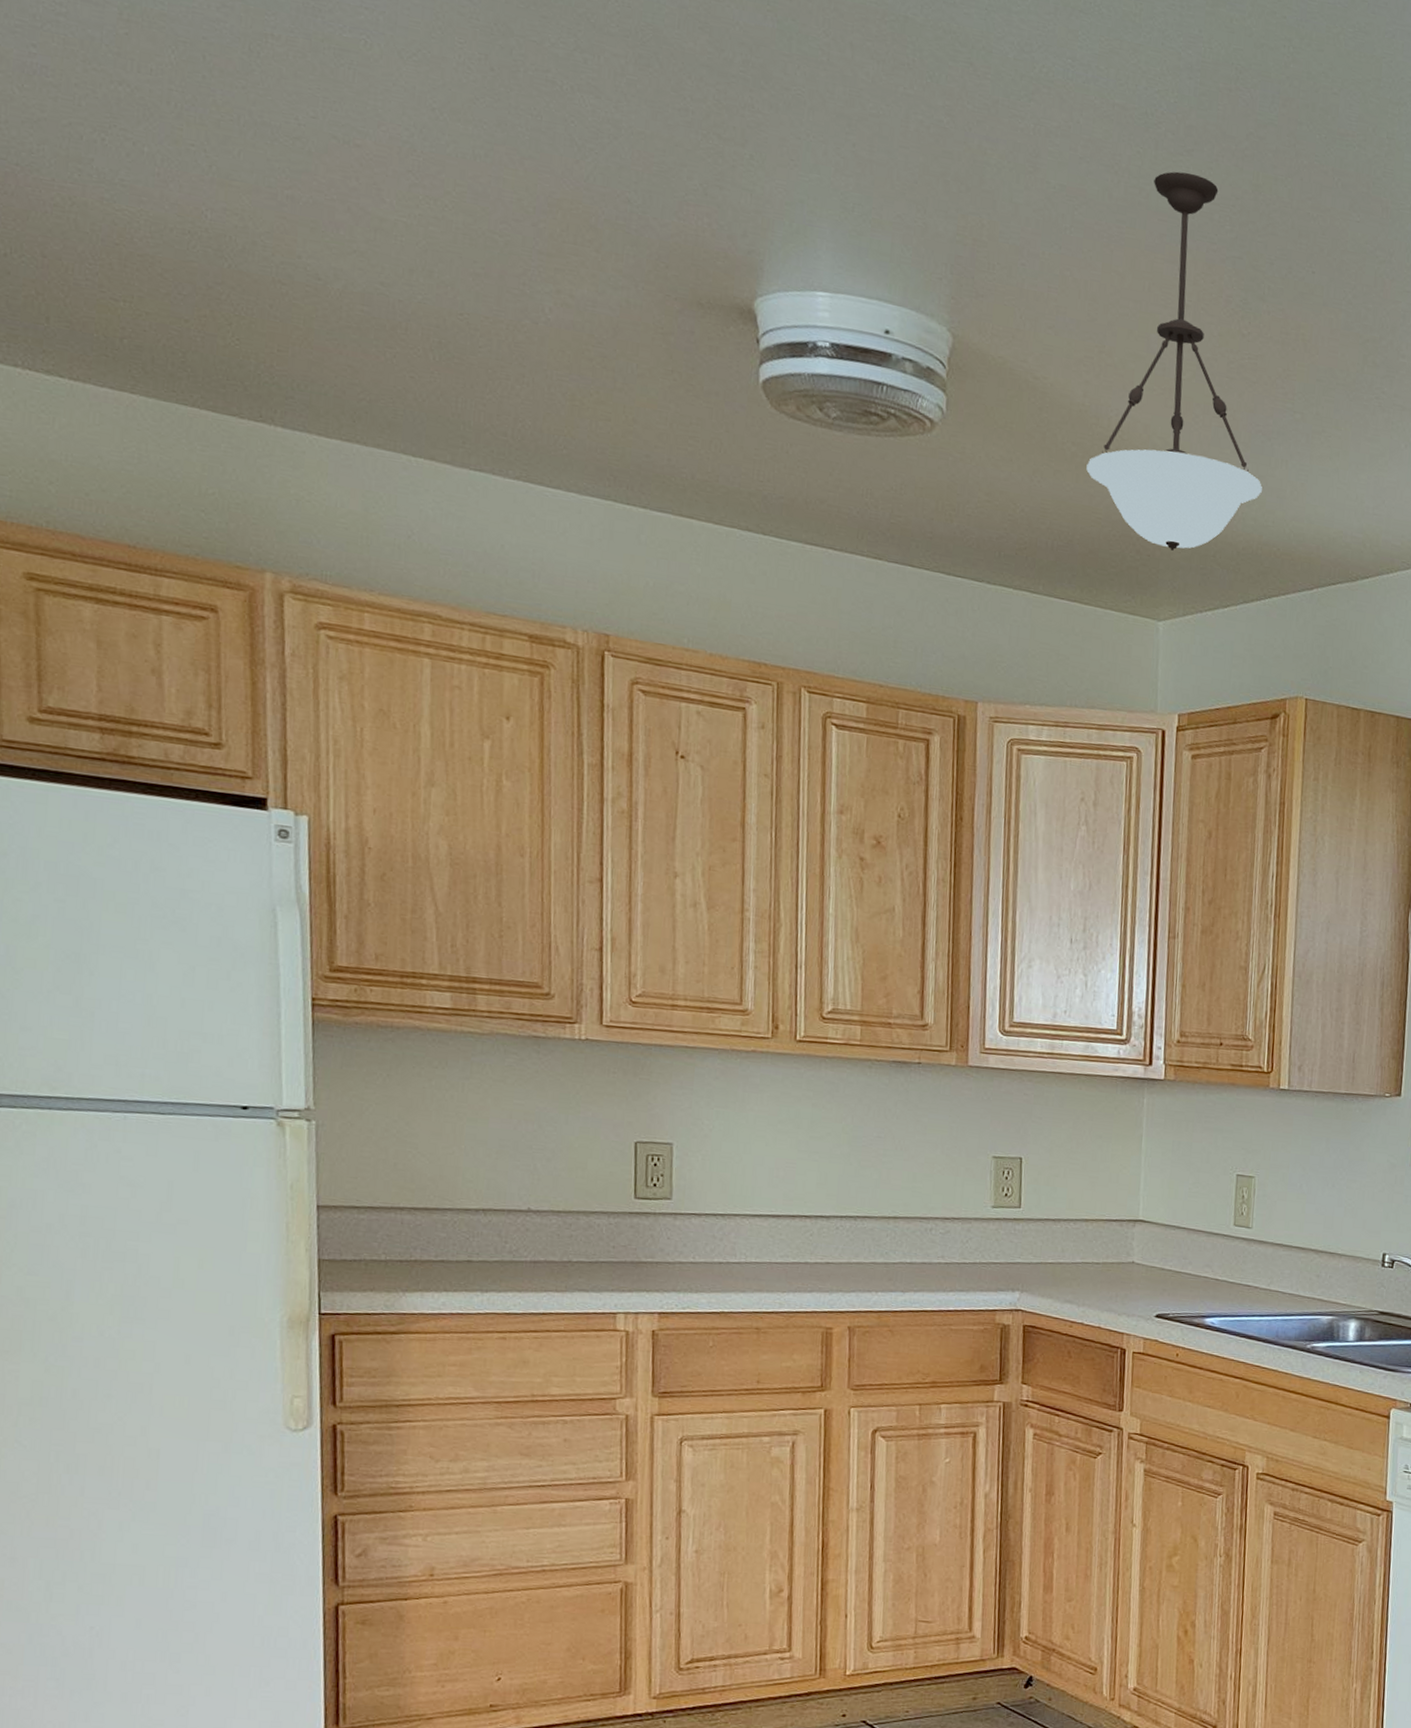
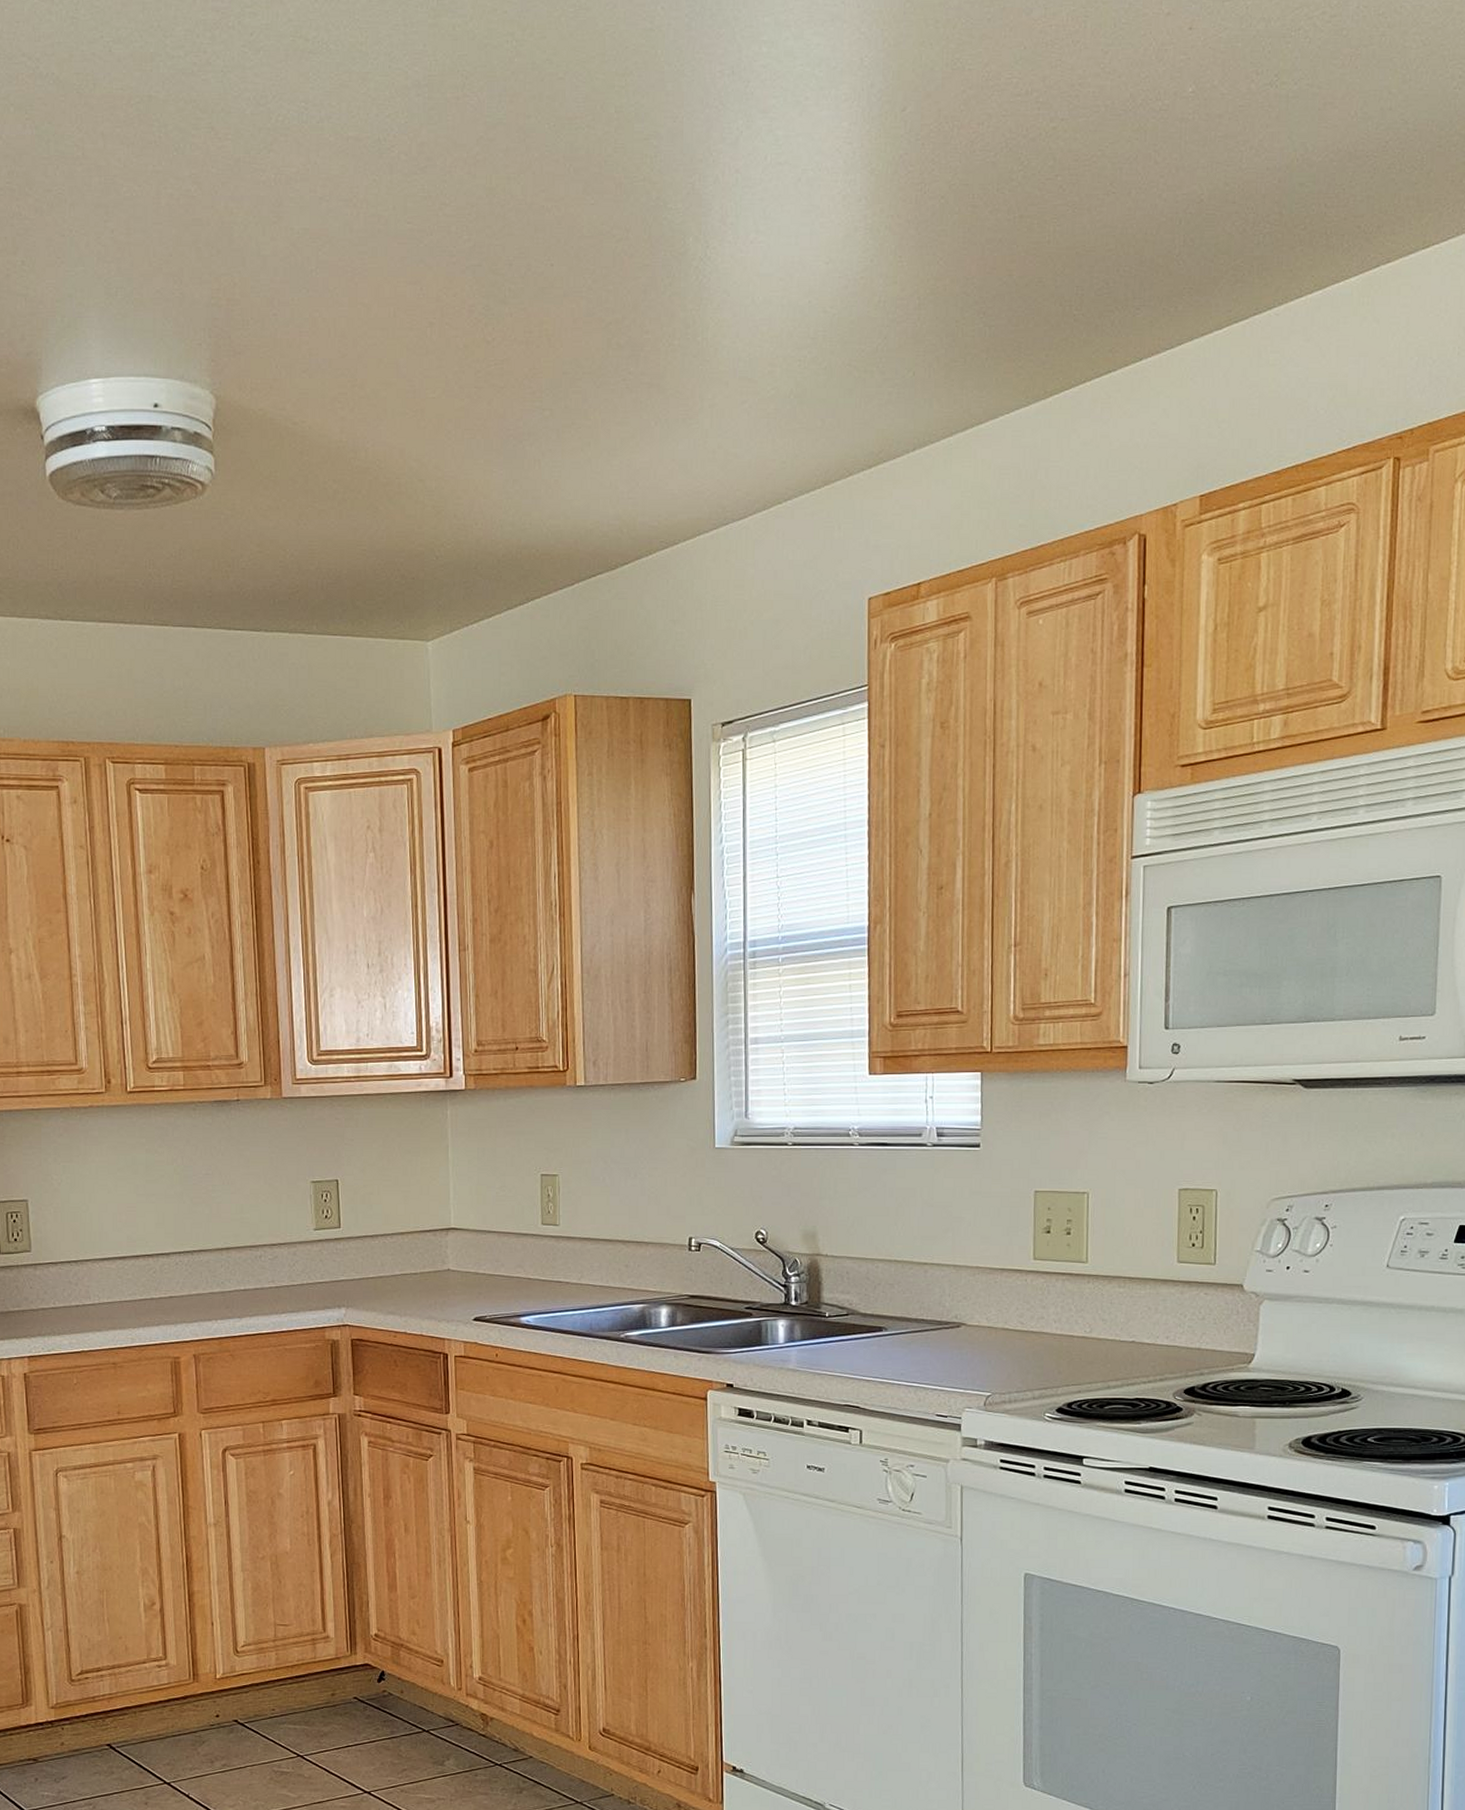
pendant light: present [1086,171,1262,551] -> none [348,191,517,569]

